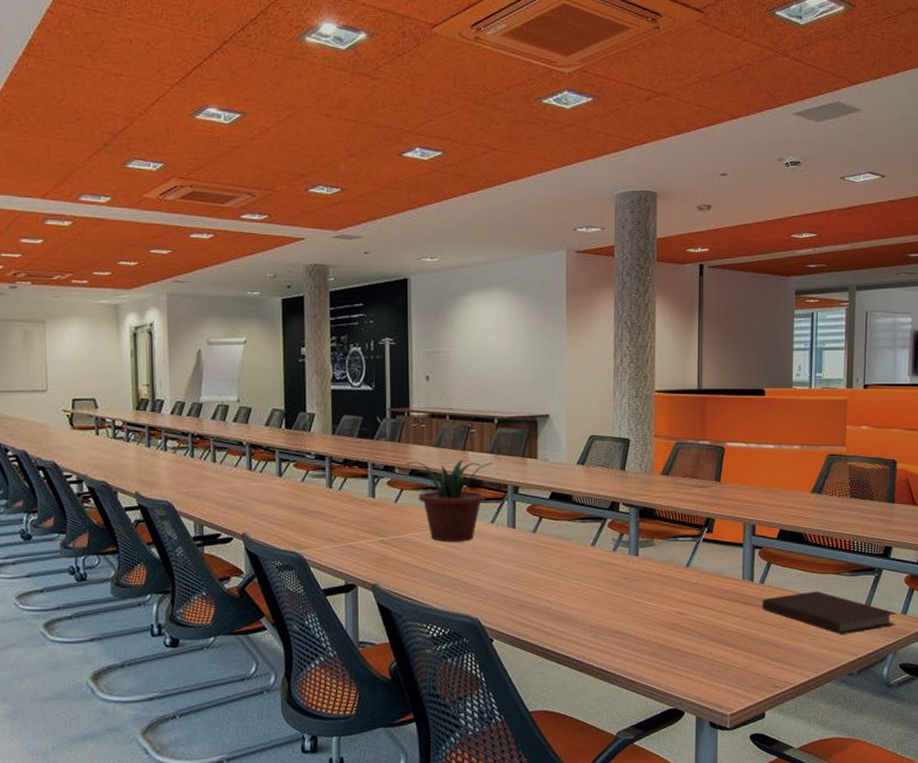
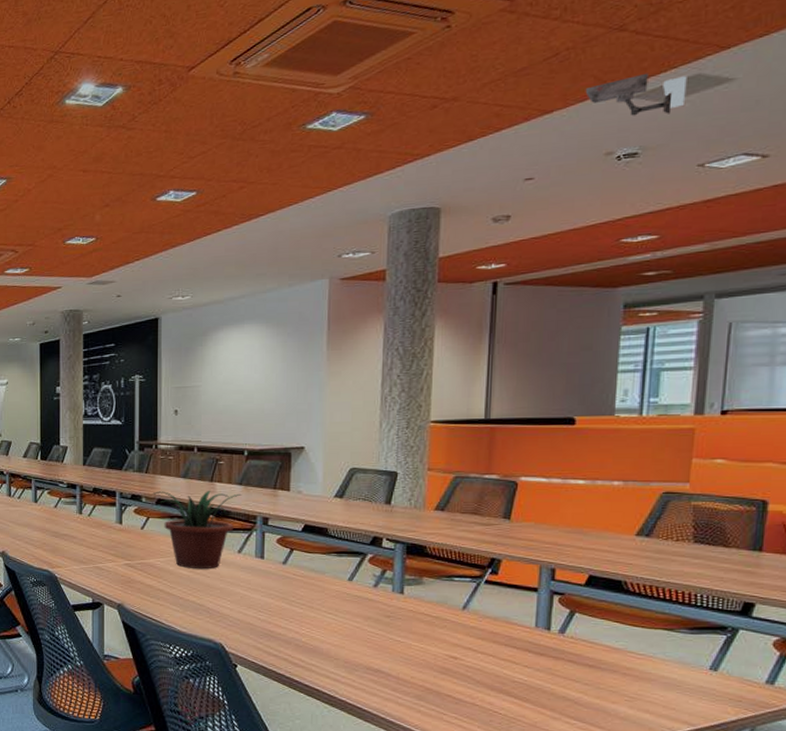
security camera: none [761,95,831,132] -> present [585,73,687,116]
notebook: present [763,591,897,635] -> none [561,647,759,700]

